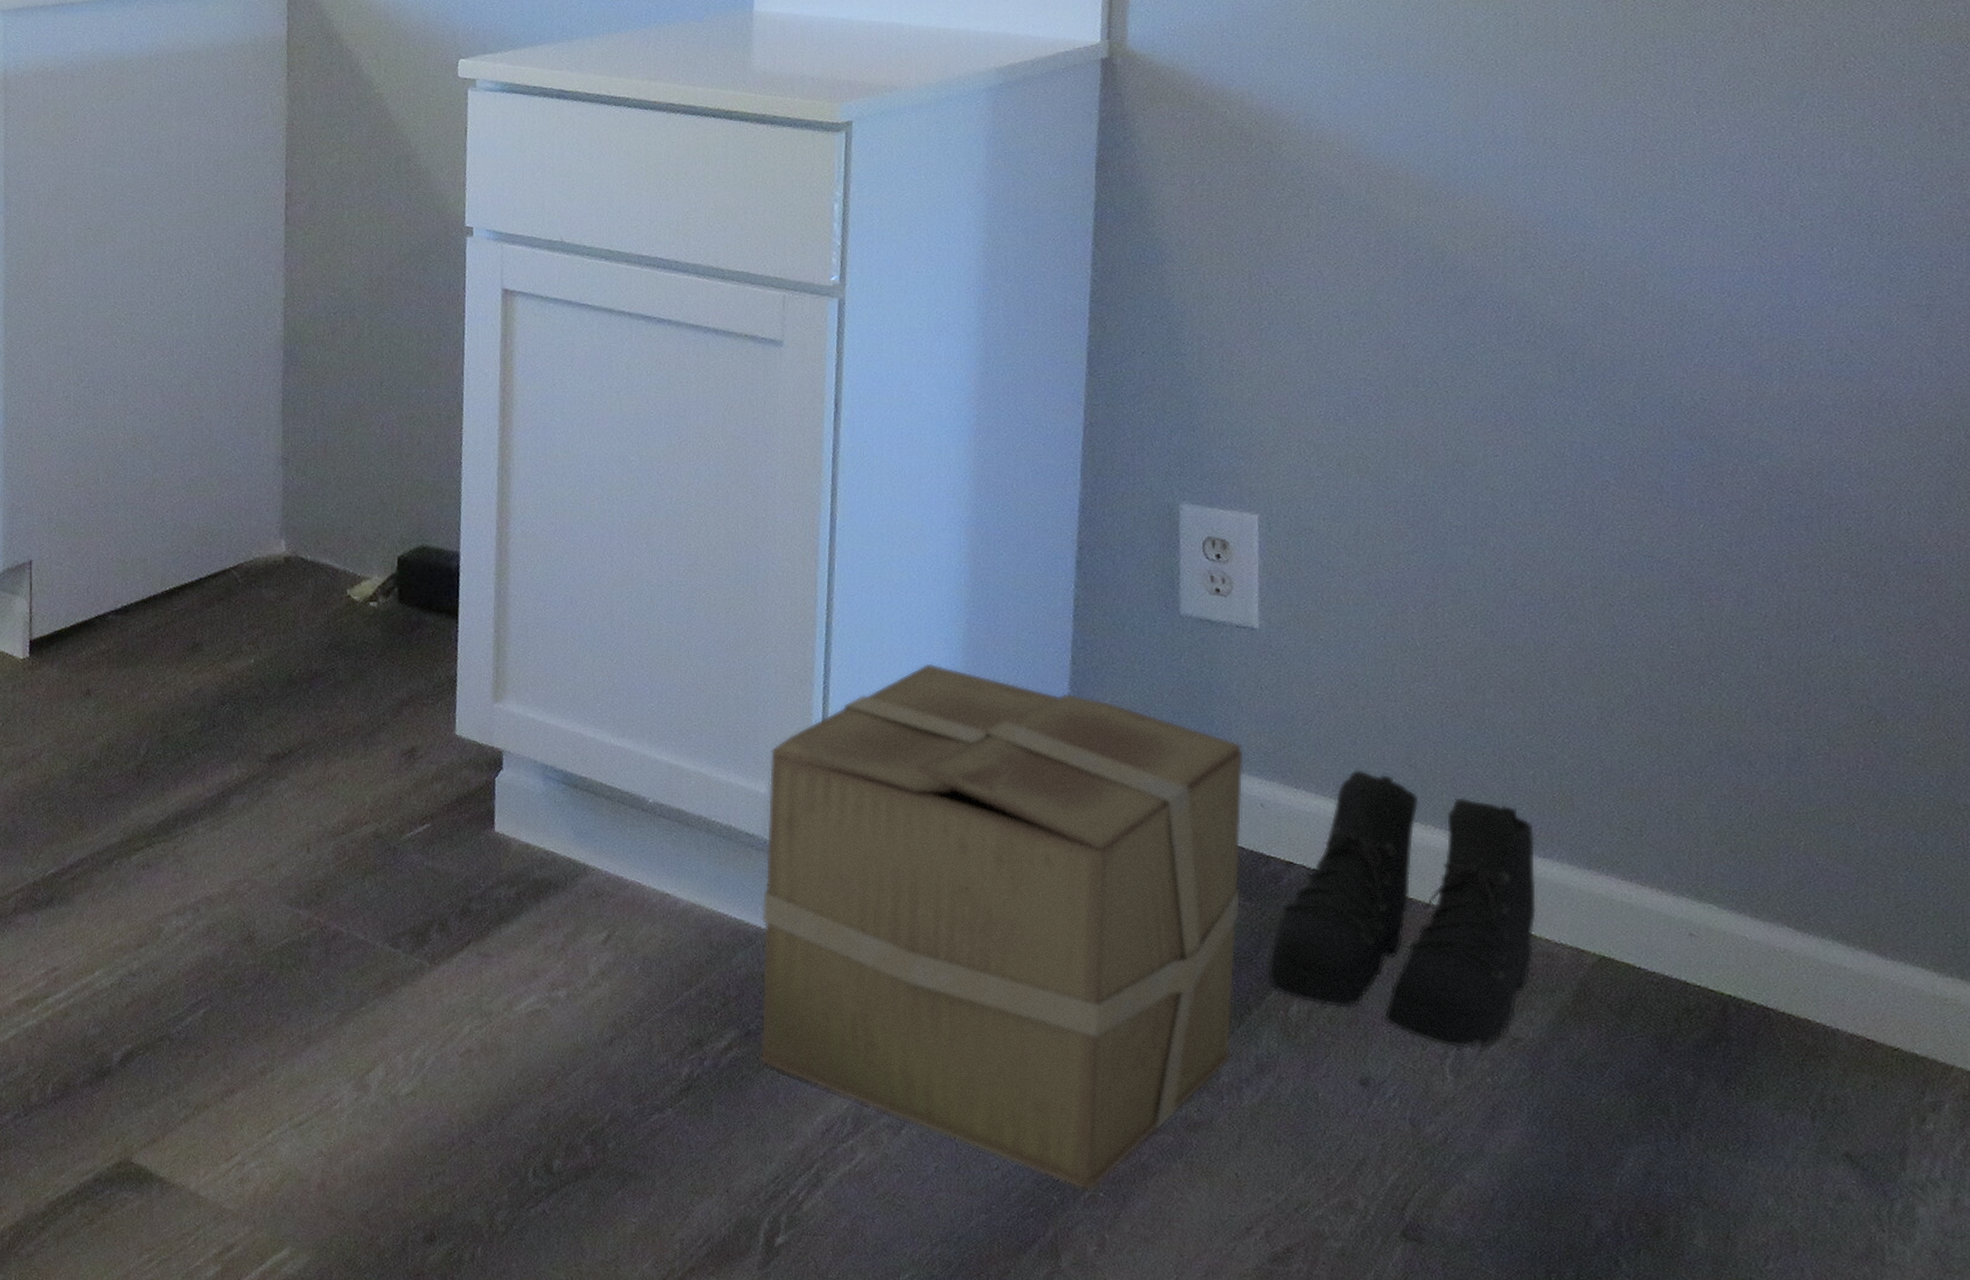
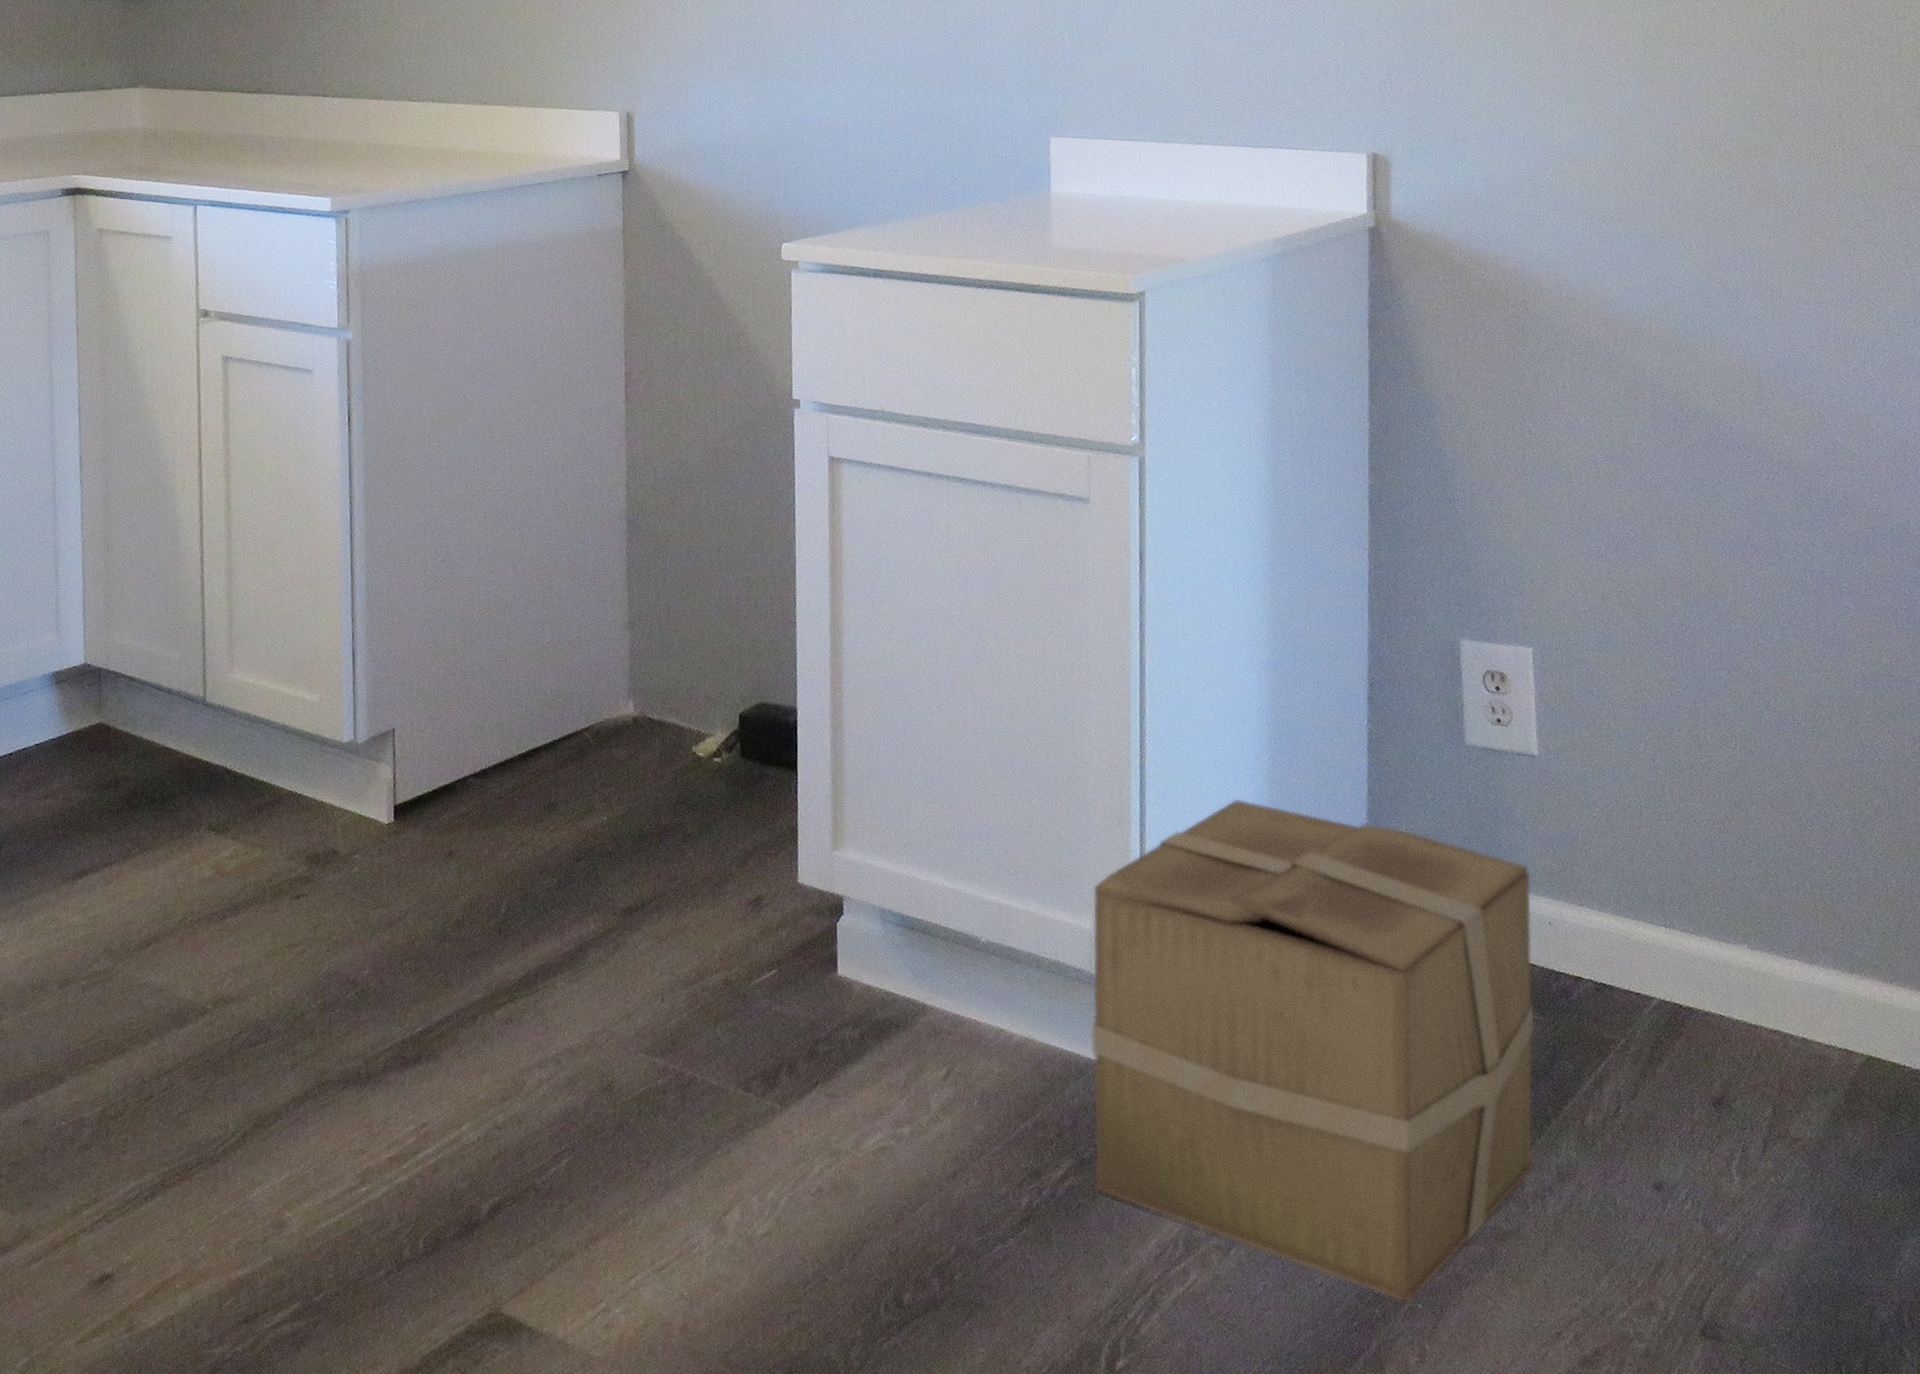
boots: present [1267,769,1537,1048] -> none [1563,885,1808,1150]

